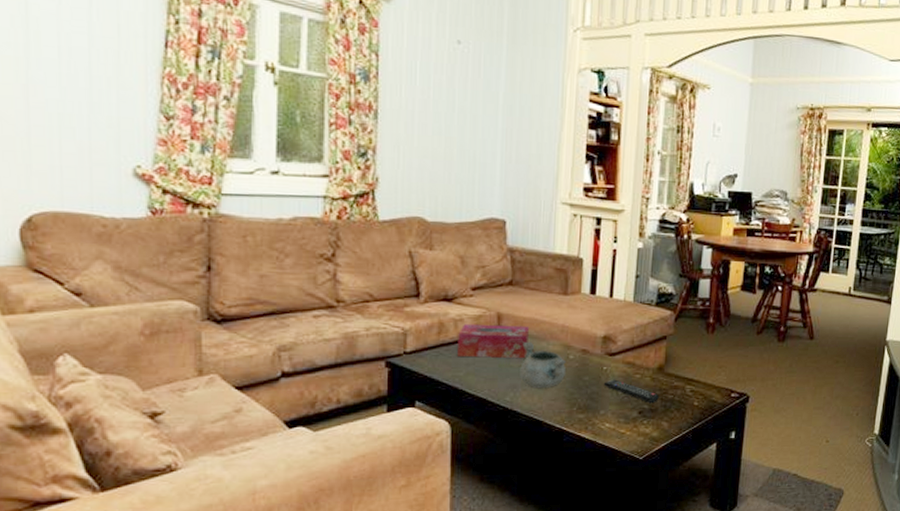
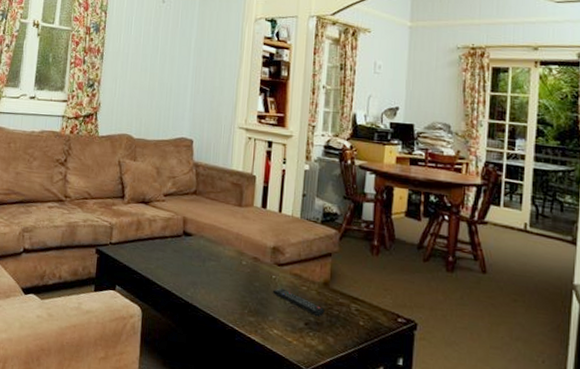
tissue box: present [458,324,530,359] -> none [150,224,210,260]
decorative bowl: present [520,341,567,388] -> none [199,244,240,289]

